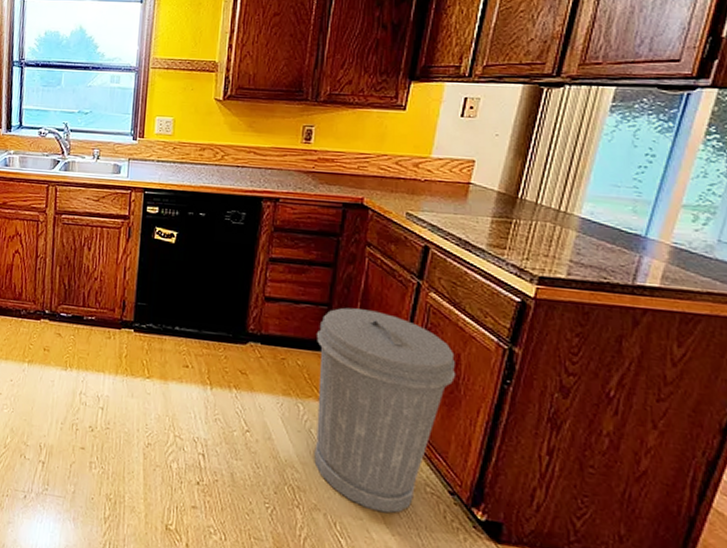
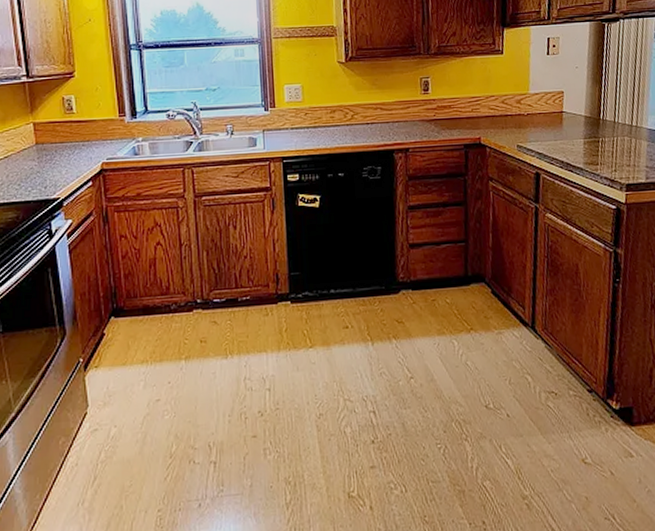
trash can: present [314,307,455,513] -> none [459,238,577,425]

